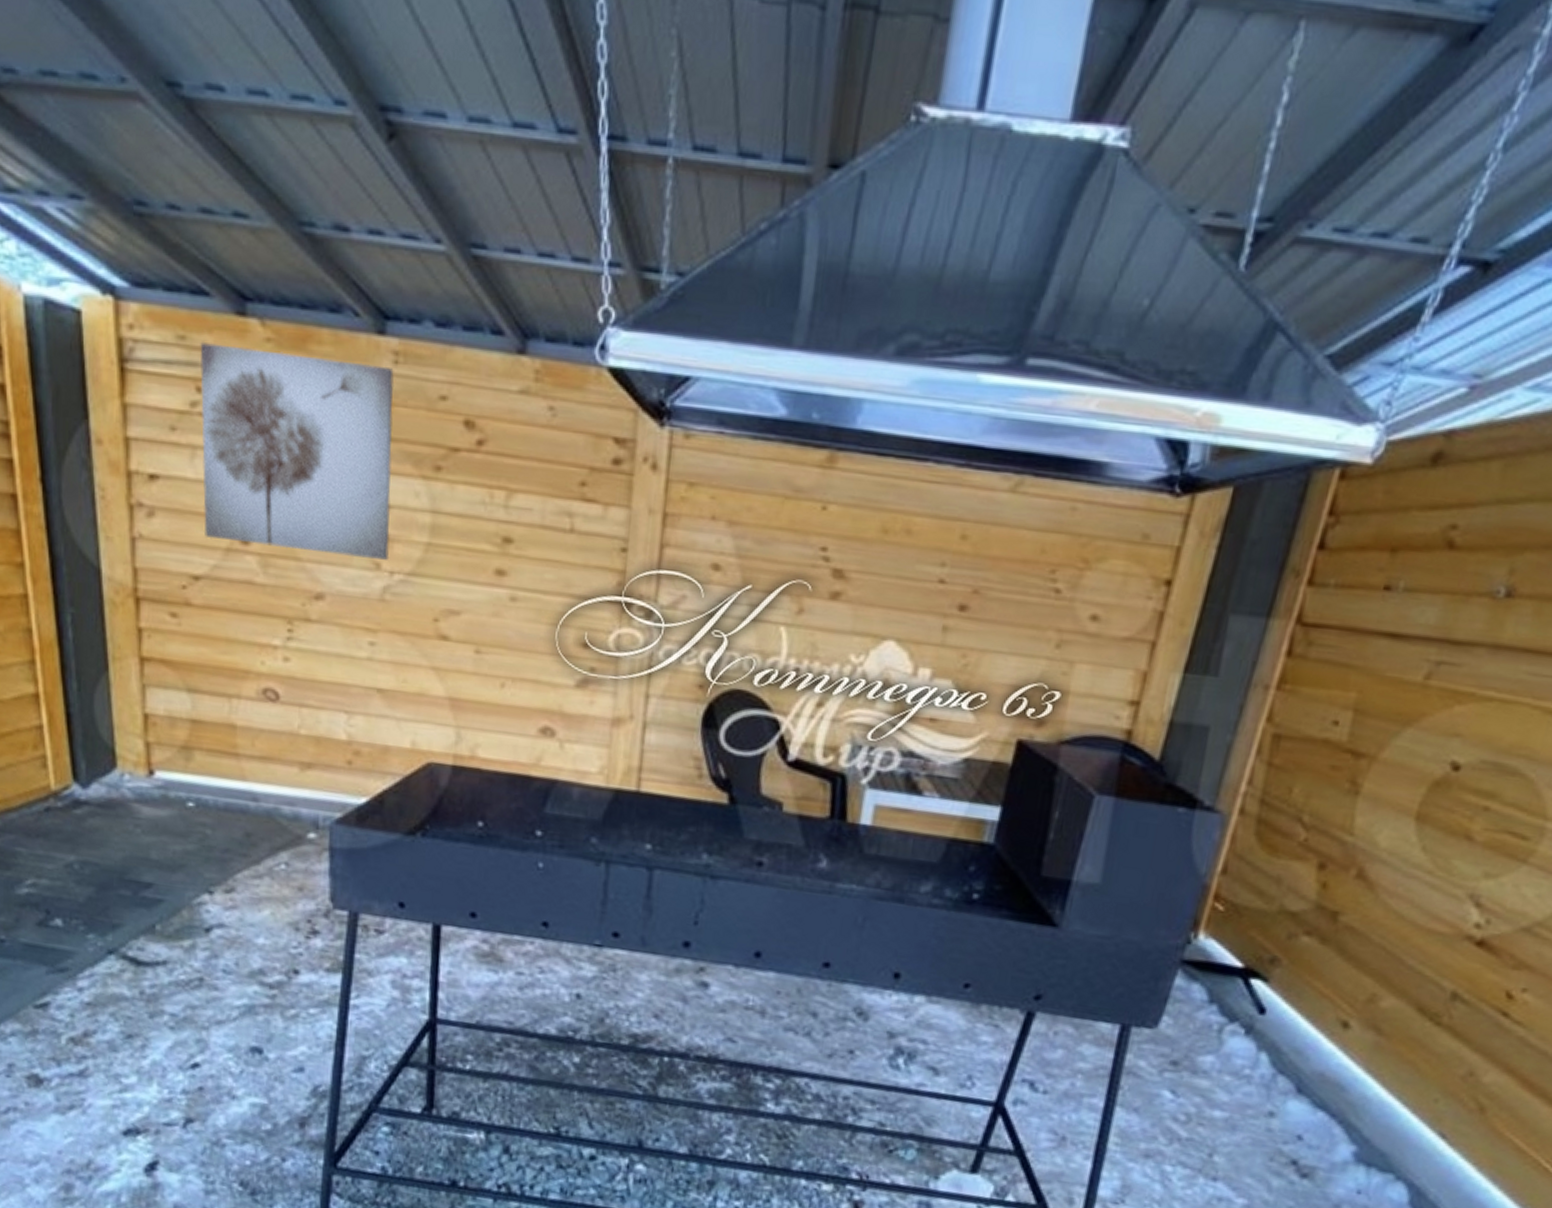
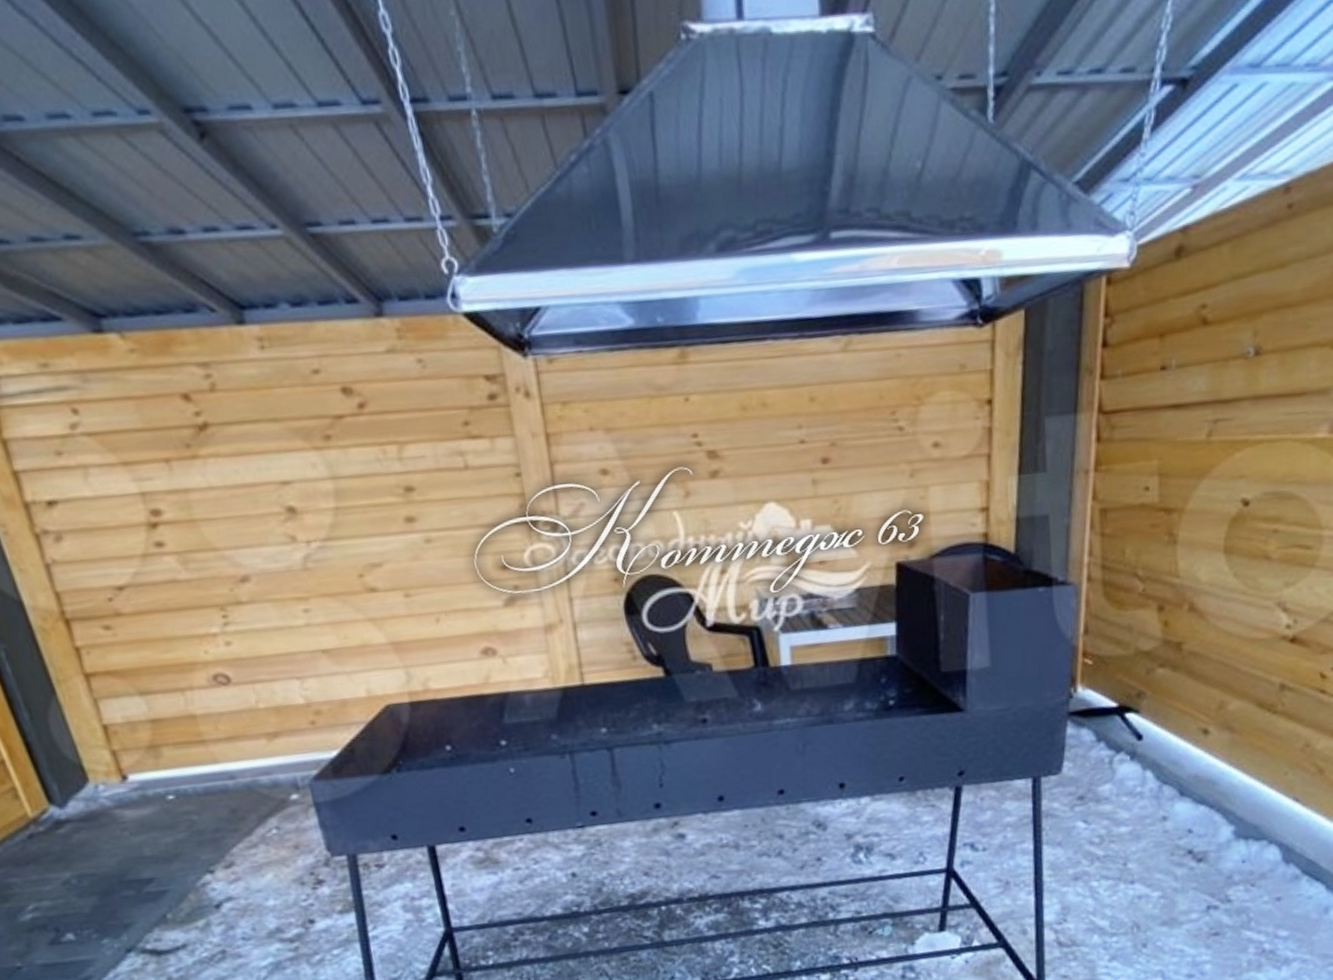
wall art: present [200,342,395,560] -> none [64,353,303,549]

